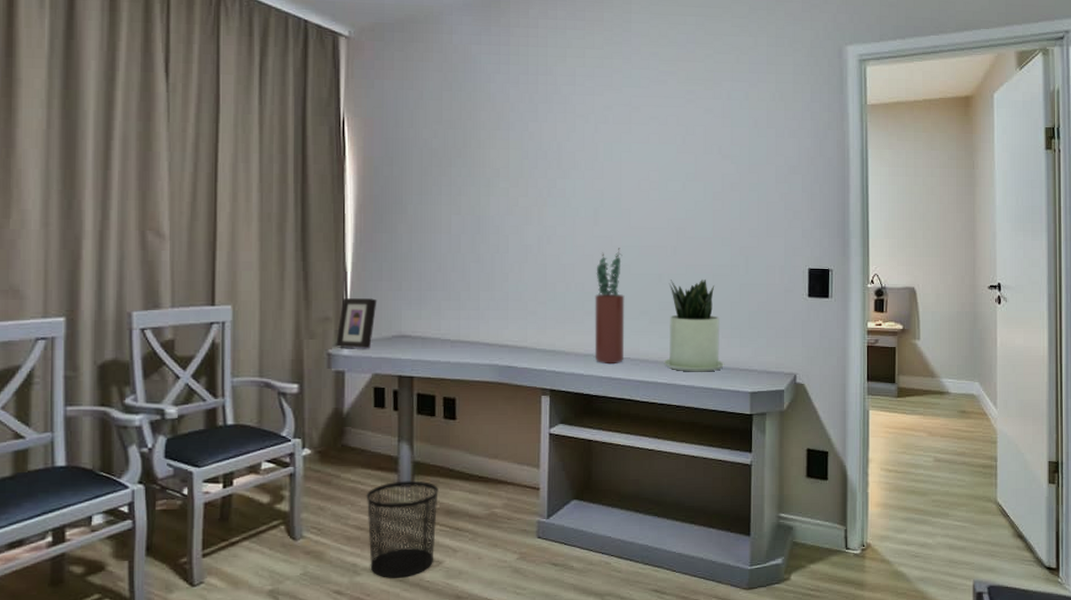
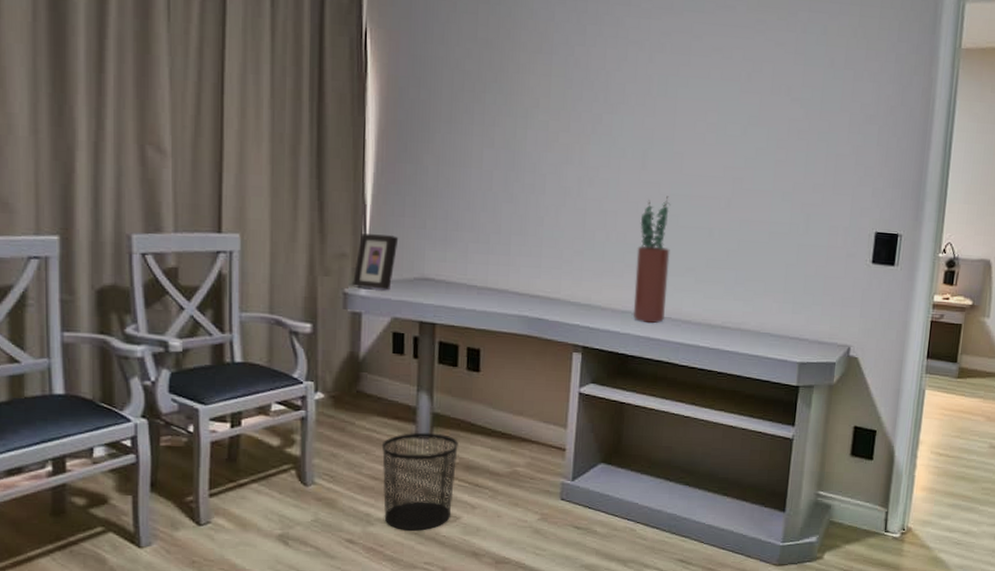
planter: present [664,279,725,372] -> none [707,235,774,338]

